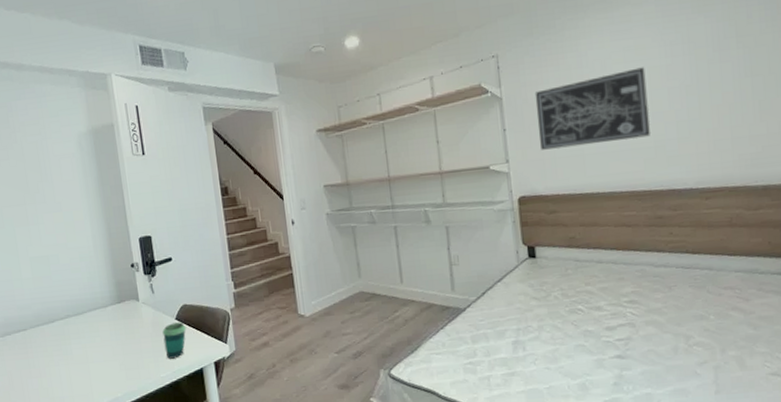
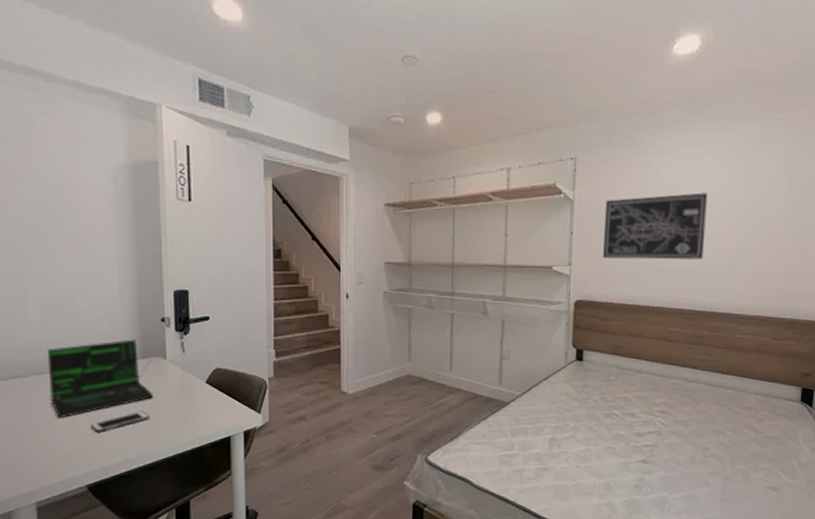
laptop: none [40,286,132,365] -> present [47,339,156,419]
cell phone: none [82,351,131,375] -> present [91,411,150,433]
cup: present [162,322,186,359] -> none [189,386,217,424]

